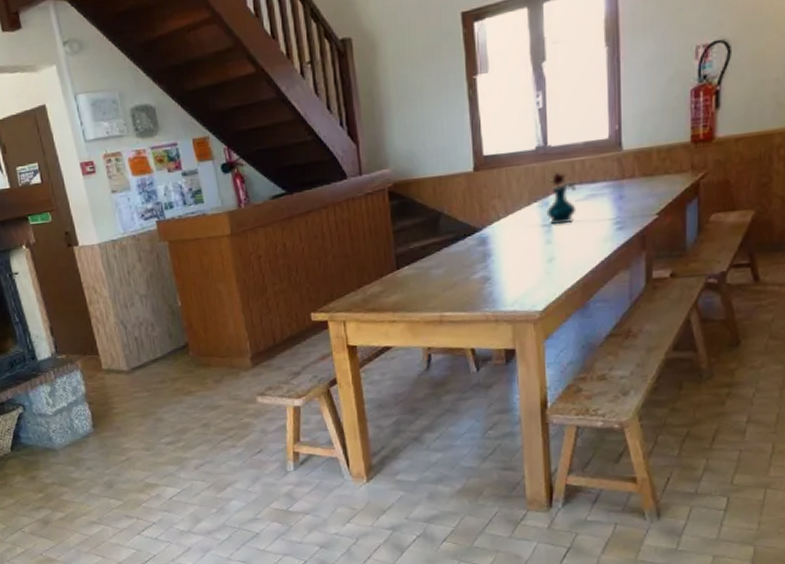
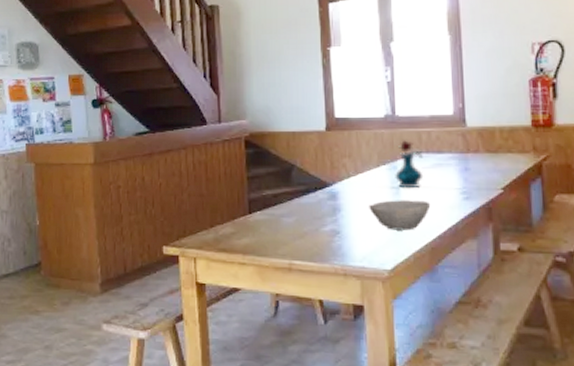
bowl: none [520,235,584,270] -> present [369,200,431,231]

